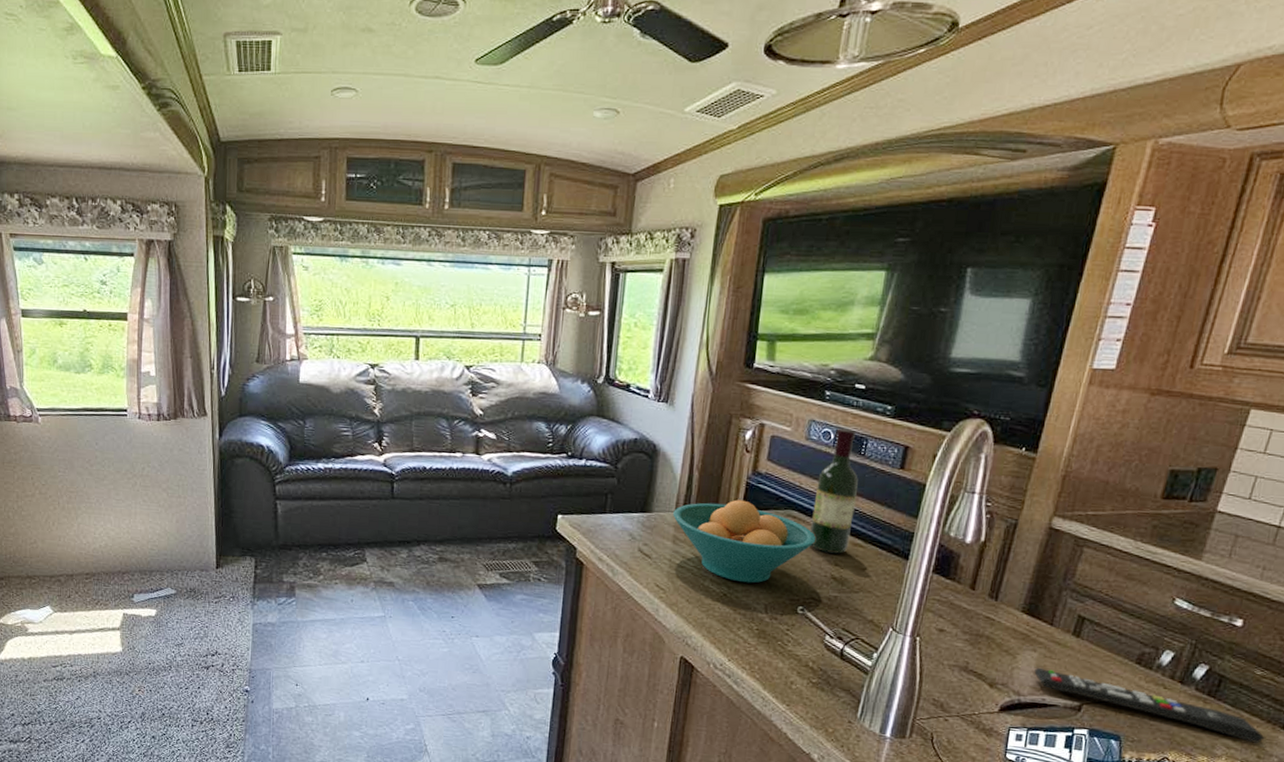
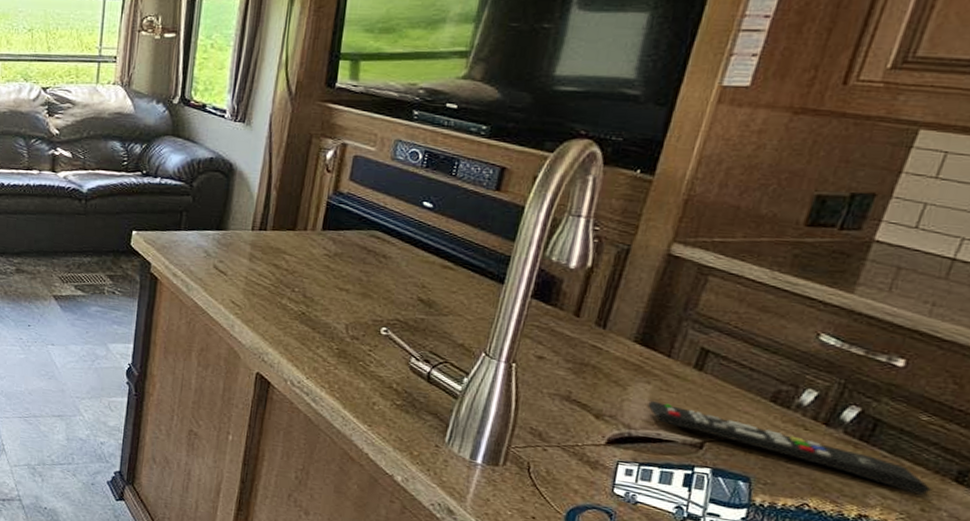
fruit bowl: present [673,499,817,584] -> none [250,219,402,303]
wine bottle: present [810,428,858,554] -> none [396,148,449,276]

